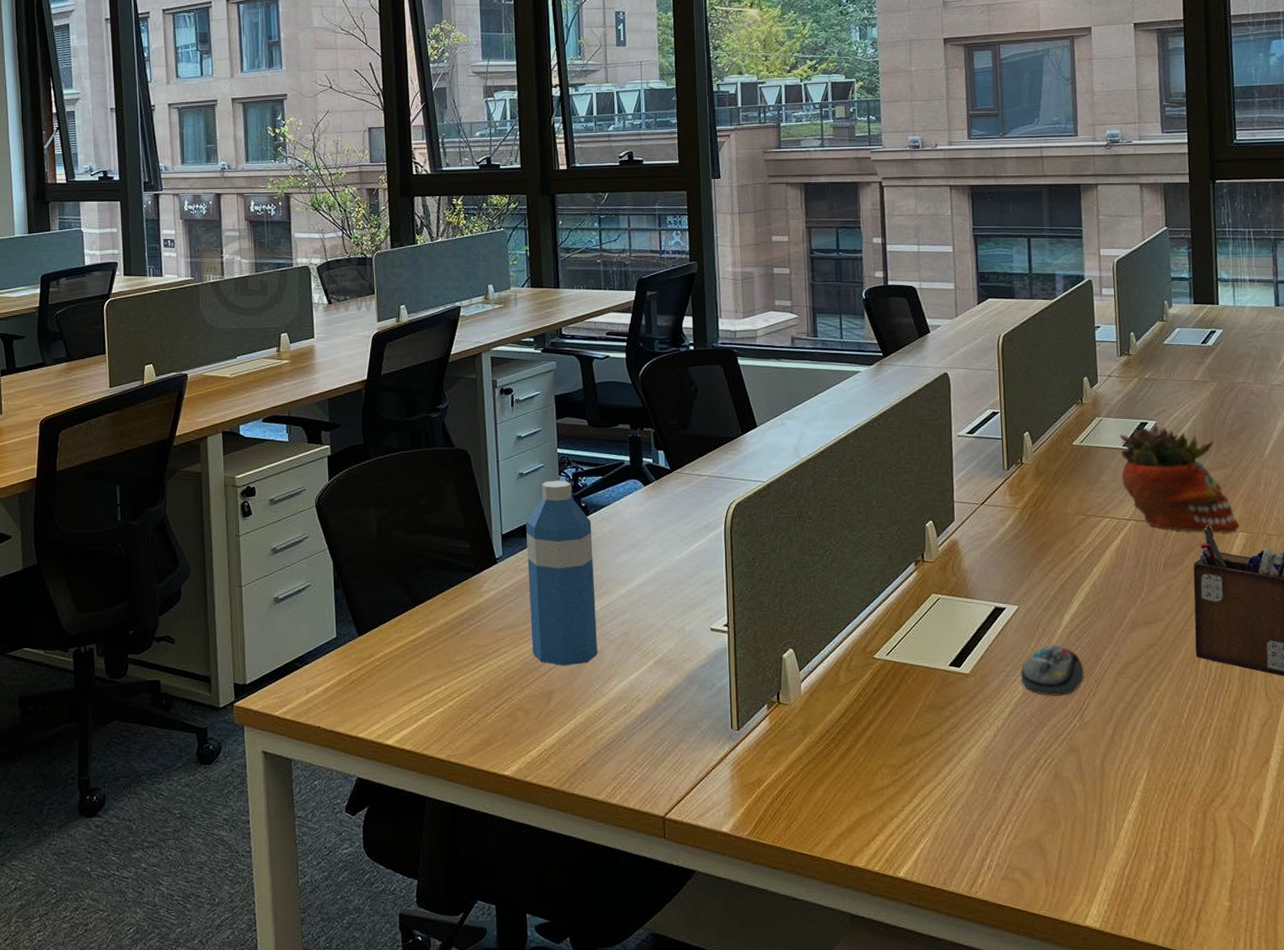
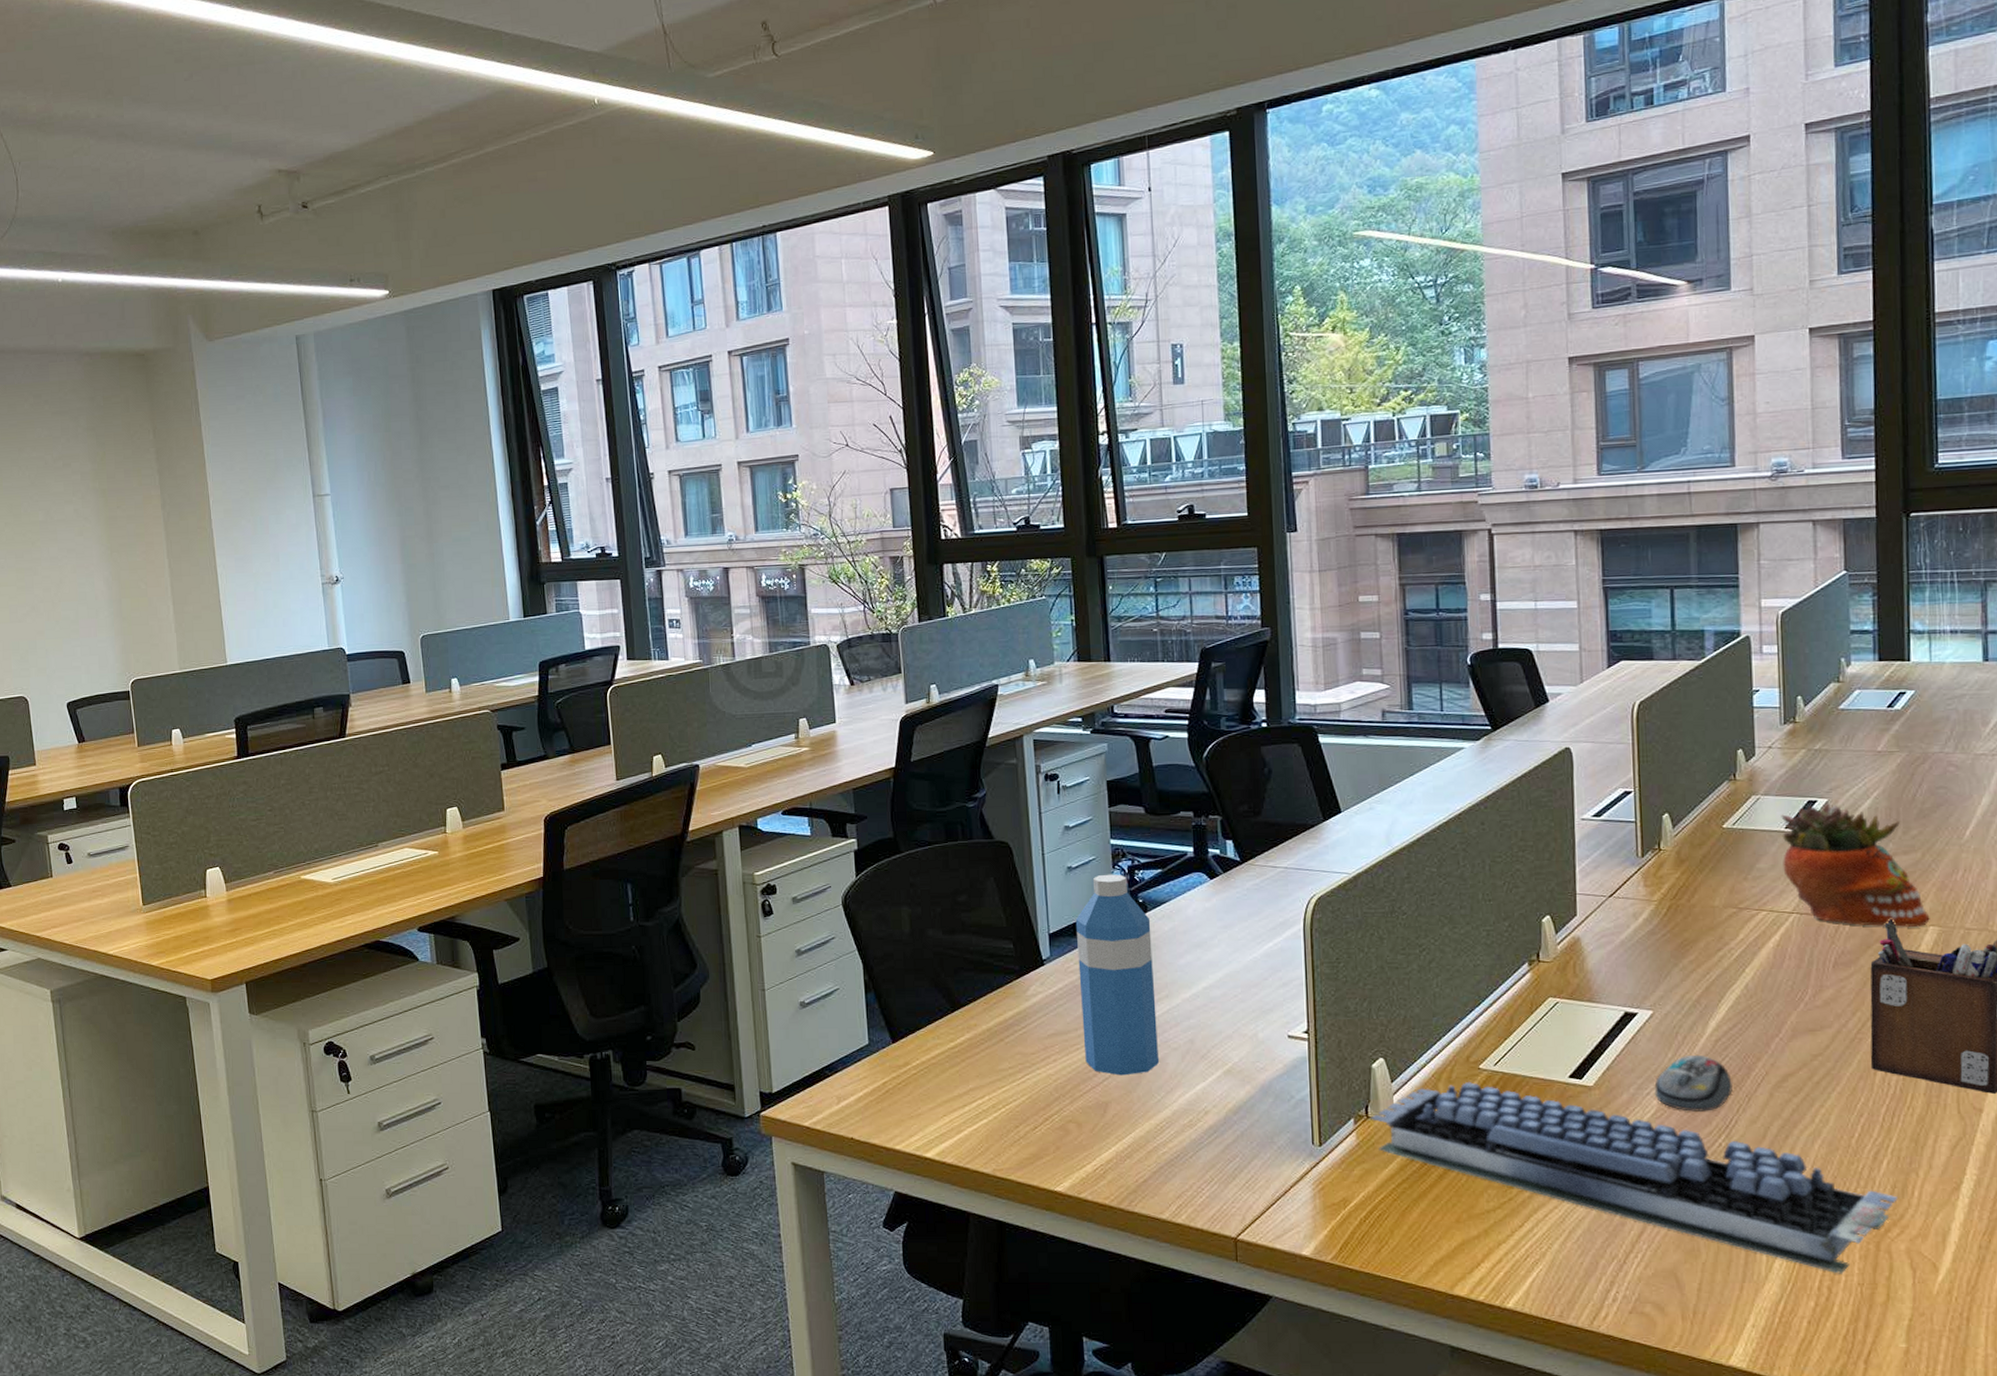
computer keyboard: none [780,670,1220,840] -> present [1369,1082,1898,1274]

